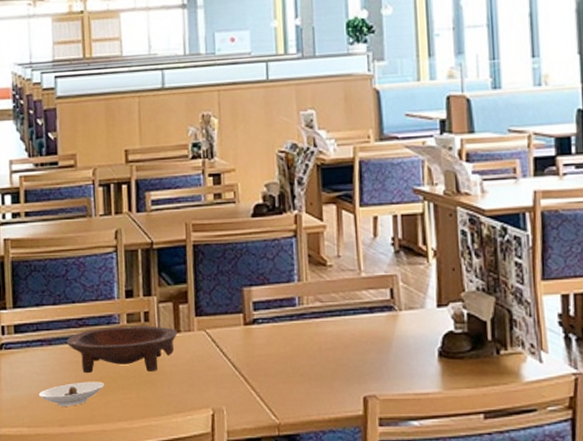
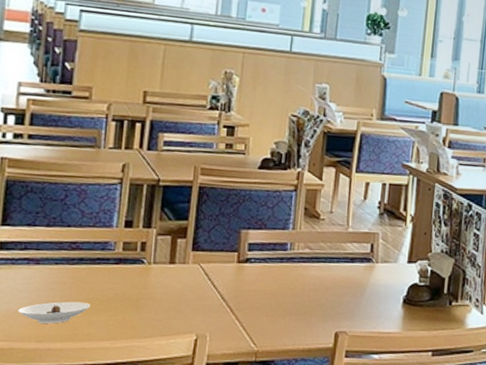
bowl: present [66,325,178,373] -> none [55,253,172,297]

